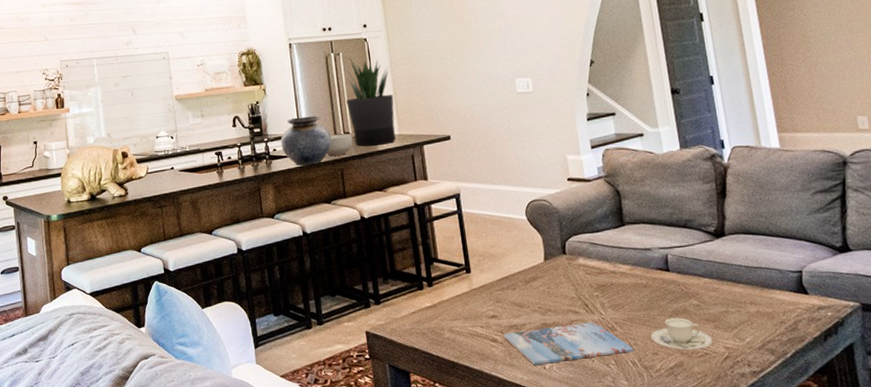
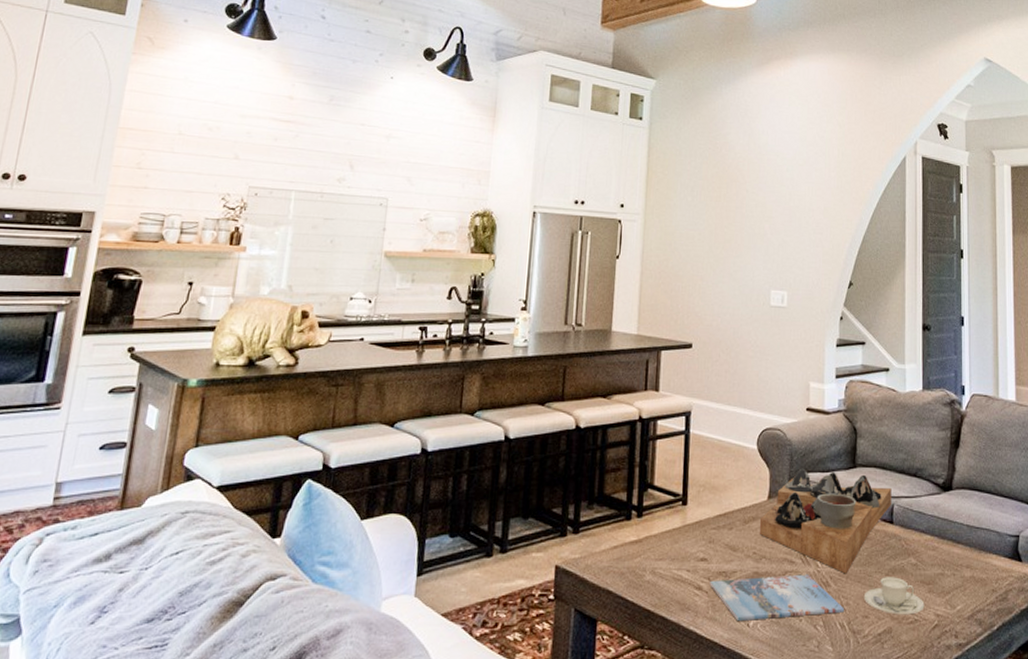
vase: present [280,115,332,166] -> none [500,298,561,357]
bowl: present [326,133,353,157] -> none [551,324,586,351]
planter: present [345,58,396,147] -> none [585,239,640,344]
decorative tray: none [540,231,665,319] -> present [760,468,892,574]

